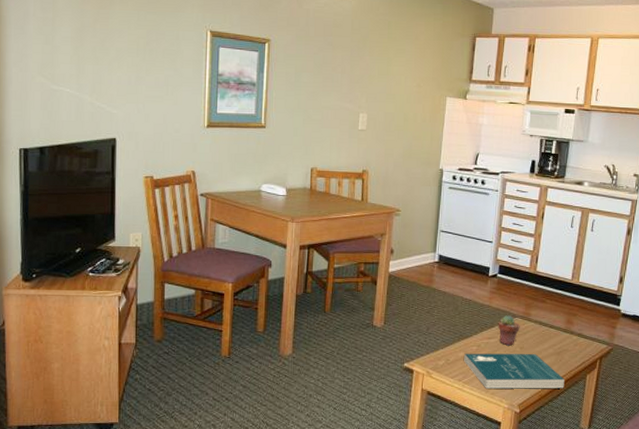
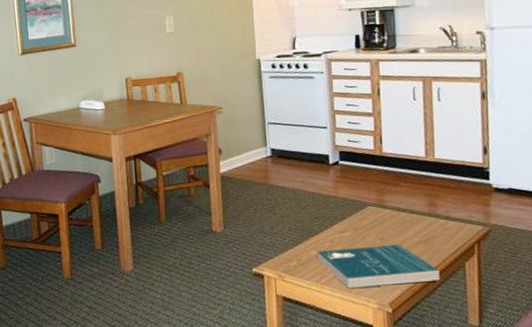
potted succulent: present [498,315,520,346] -> none [349,204,376,239]

